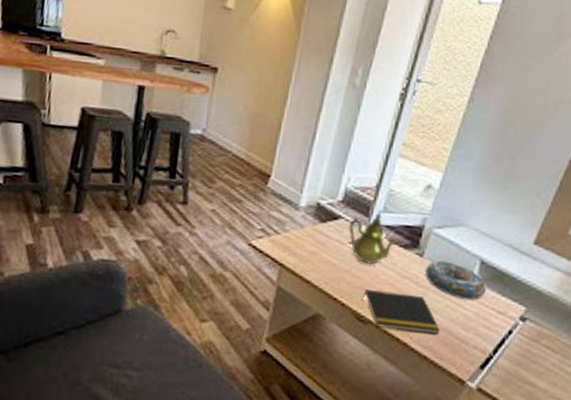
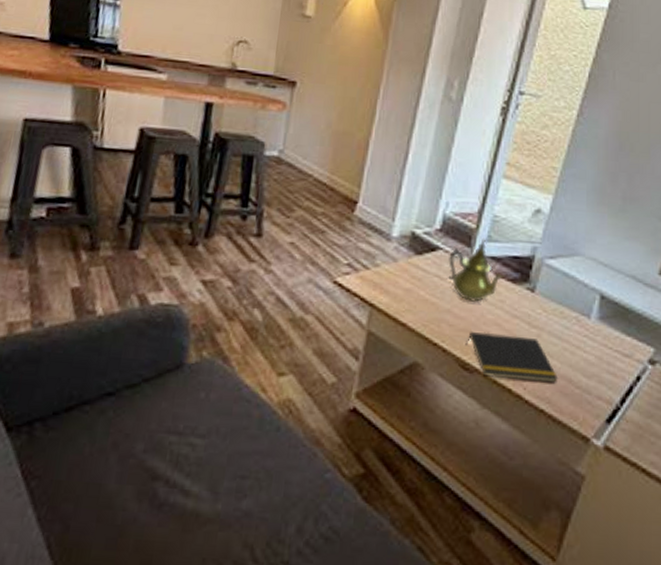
decorative bowl: present [424,260,487,301] -> none [537,295,609,342]

